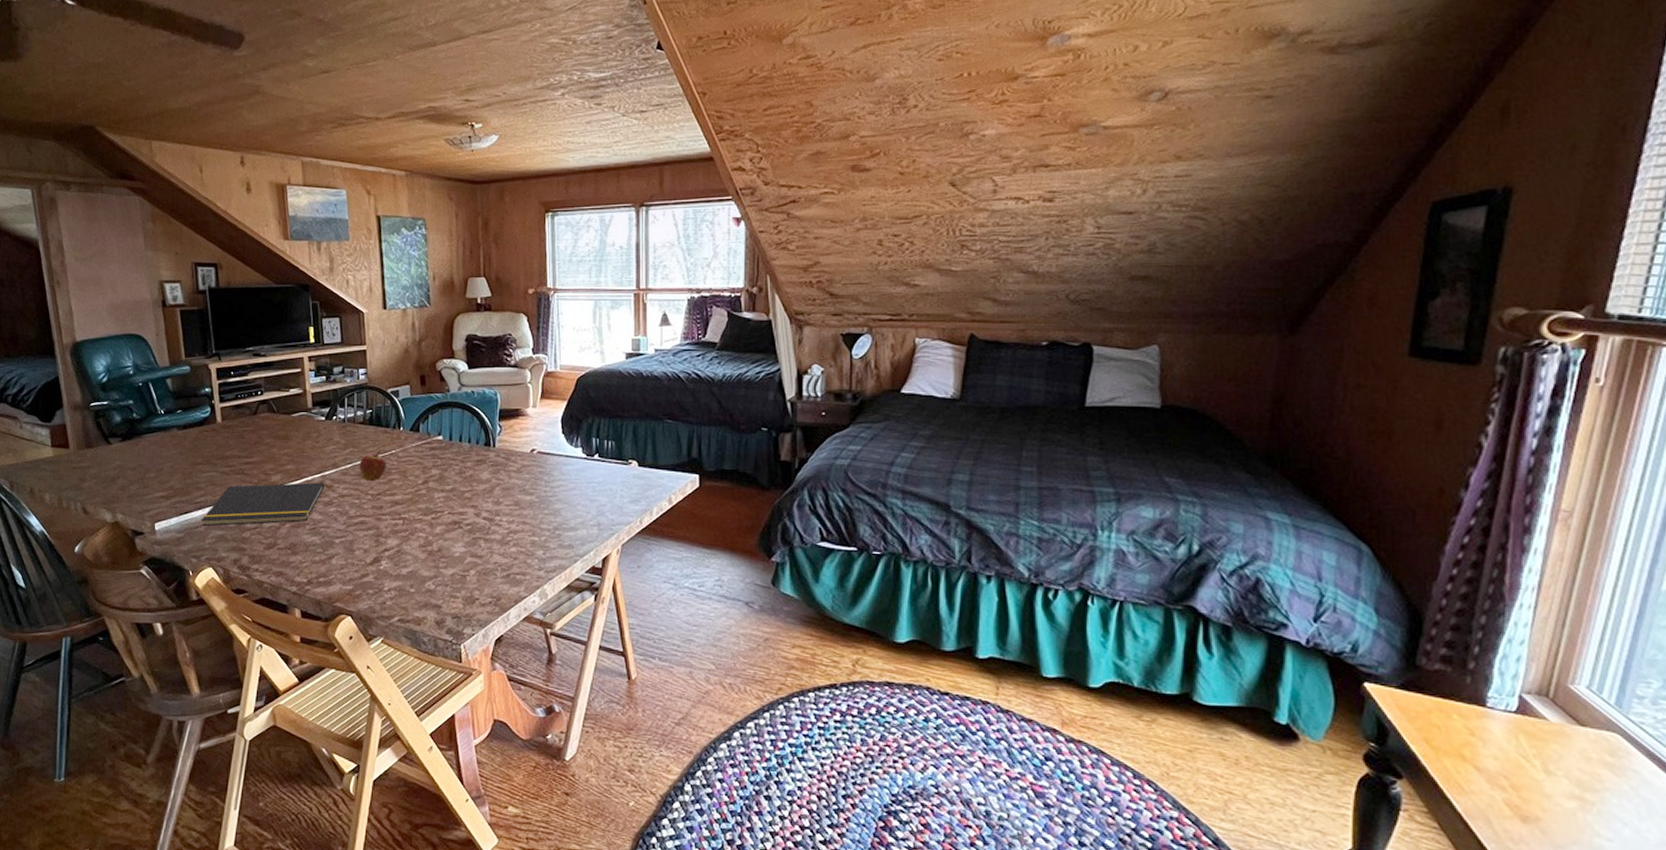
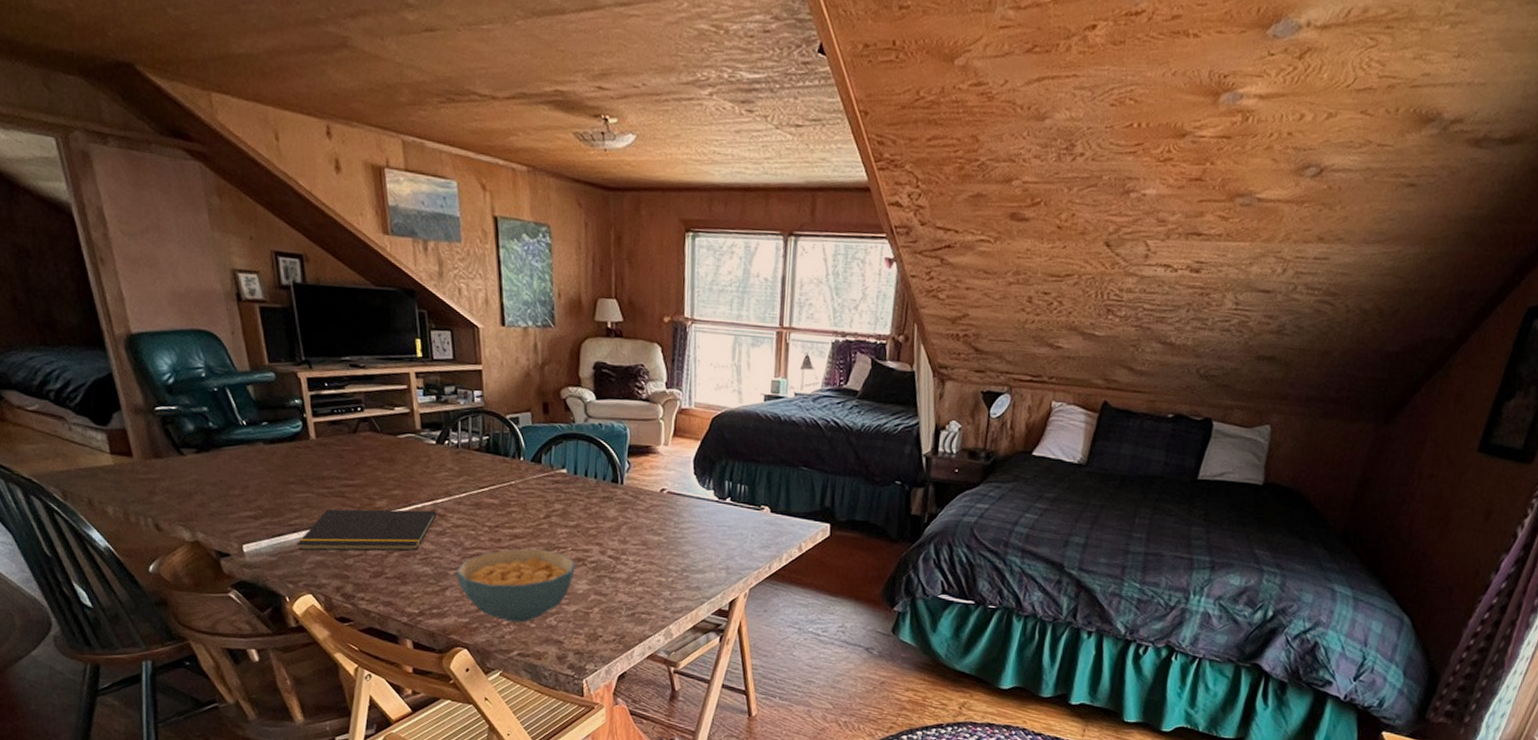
cereal bowl: none [341,514,452,588] -> present [456,549,576,623]
fruit: present [359,451,386,482] -> none [475,481,505,513]

